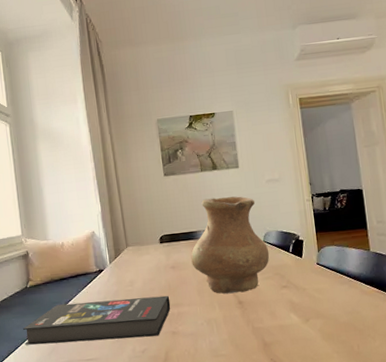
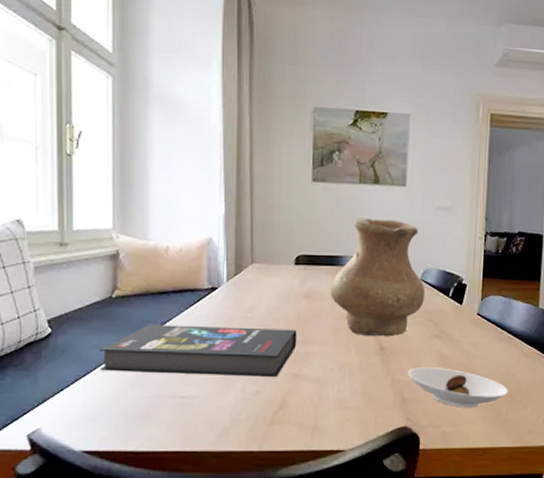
saucer: none [265,313,356,346] -> present [407,368,508,408]

